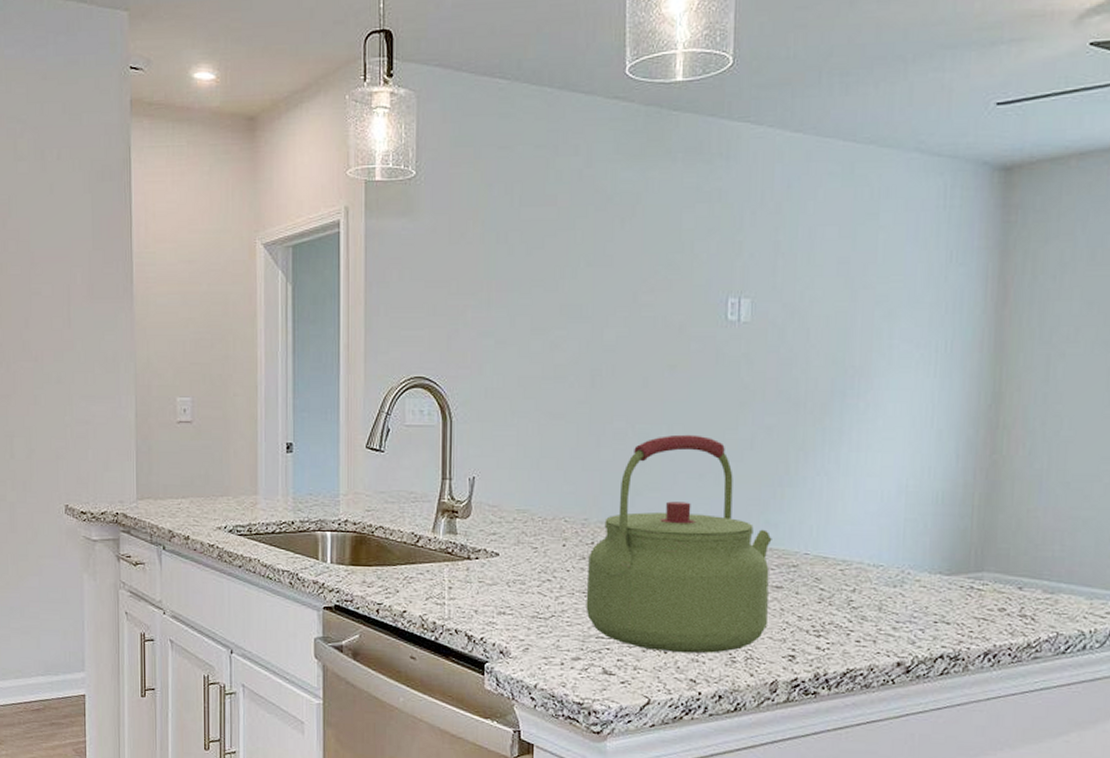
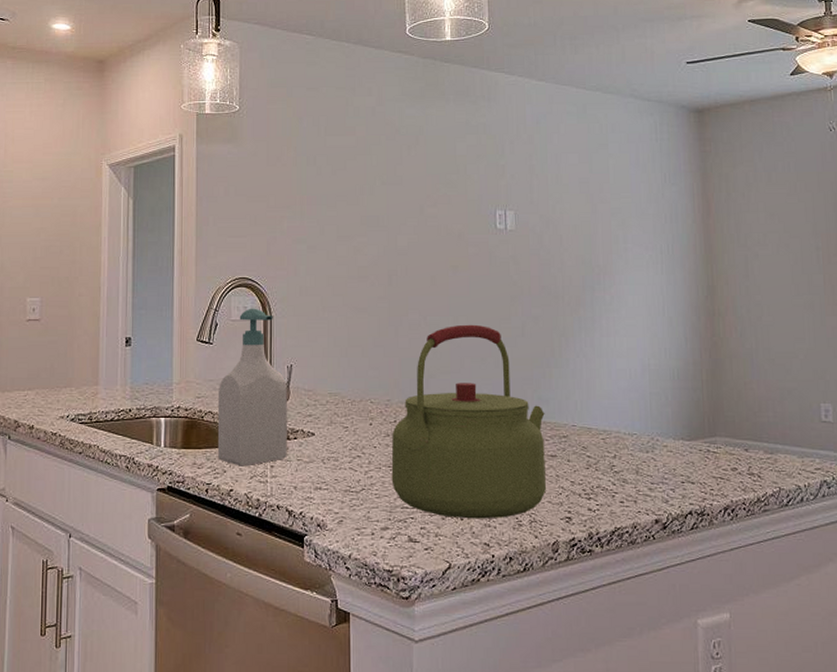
soap bottle: none [389,412,468,587] -> present [217,308,287,467]

